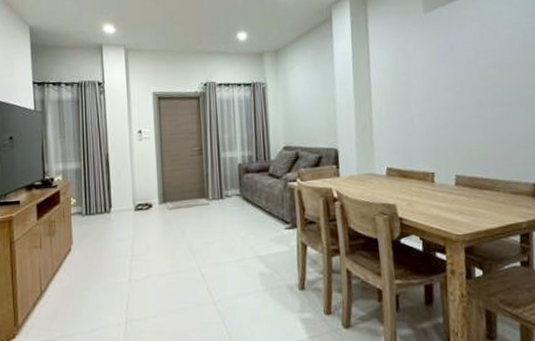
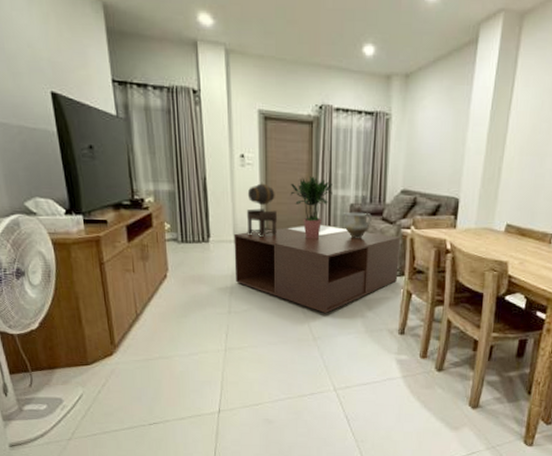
coffee table: none [133,185,291,274] -> present [234,224,400,313]
wooden barrel: none [144,153,173,204] -> present [246,183,278,238]
potted plant: none [183,143,221,200] -> present [290,176,333,238]
ceramic pot: none [231,171,259,195] -> present [341,213,372,238]

